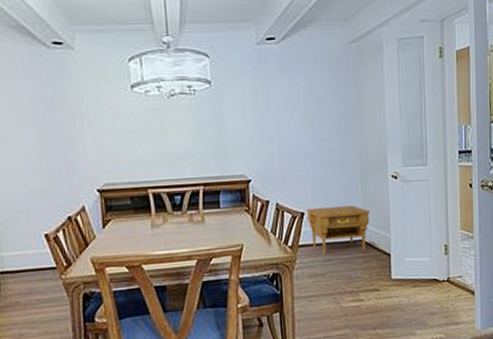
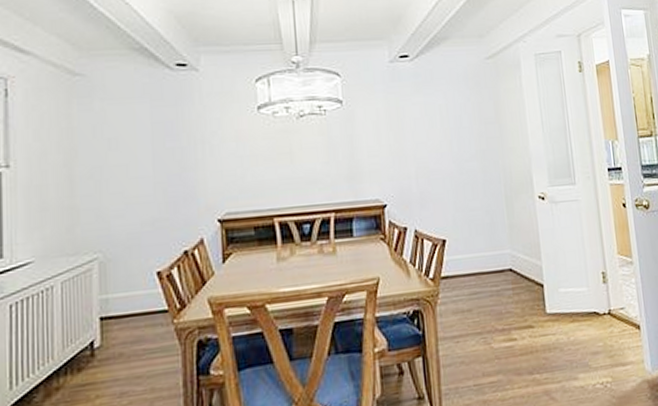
nightstand: present [306,205,370,254] -> none [448,230,518,286]

